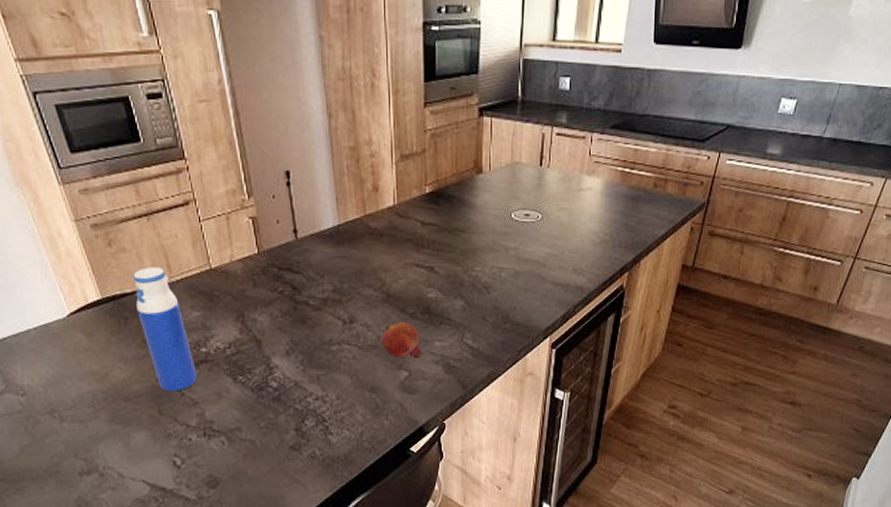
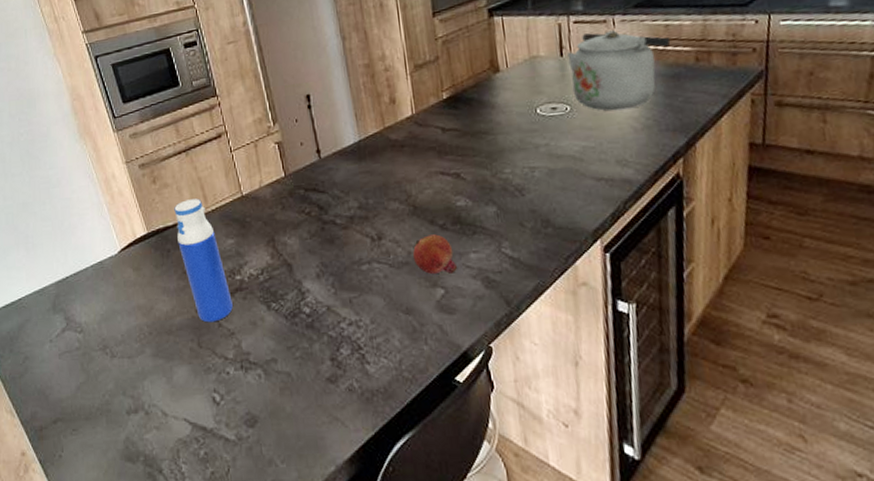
kettle: none [546,147,637,224] -> present [567,30,671,111]

